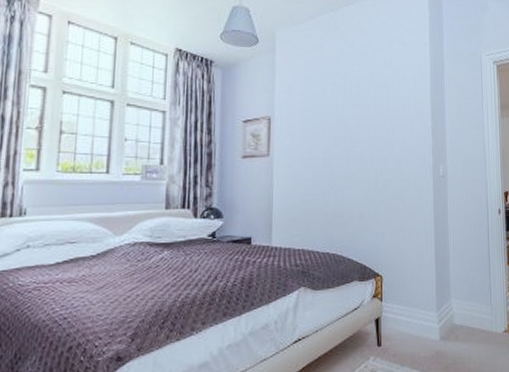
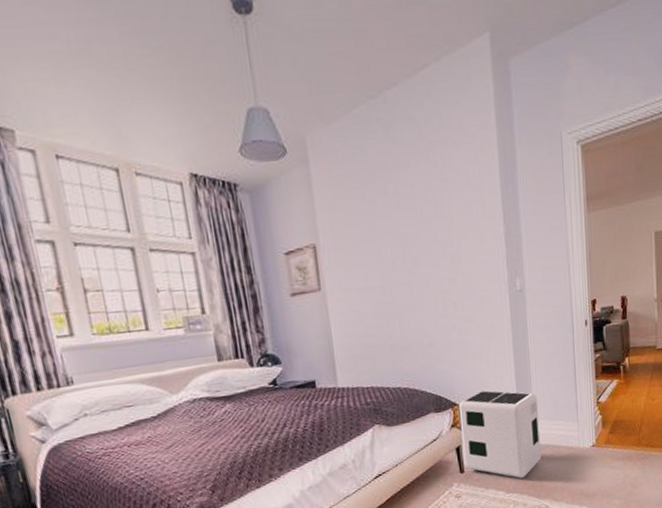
air purifier: none [381,265,456,358] -> present [458,390,542,479]

